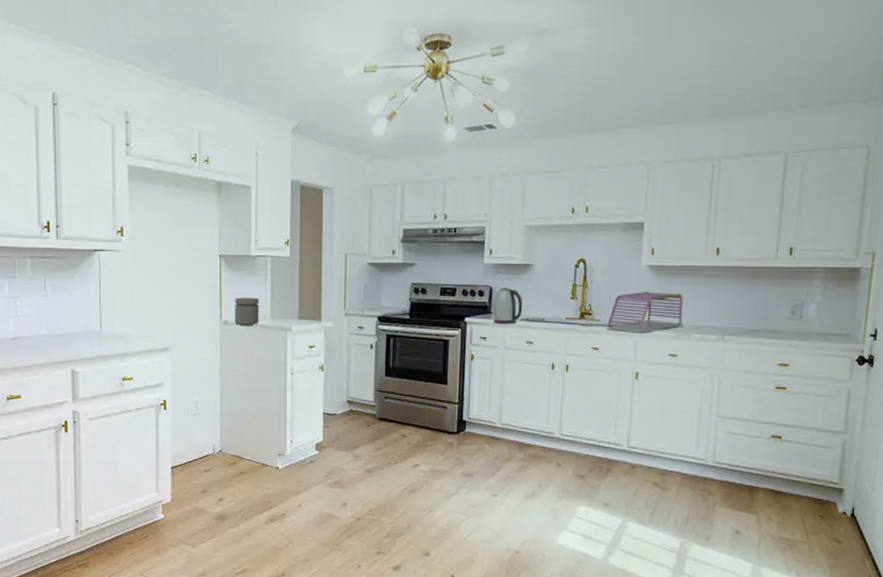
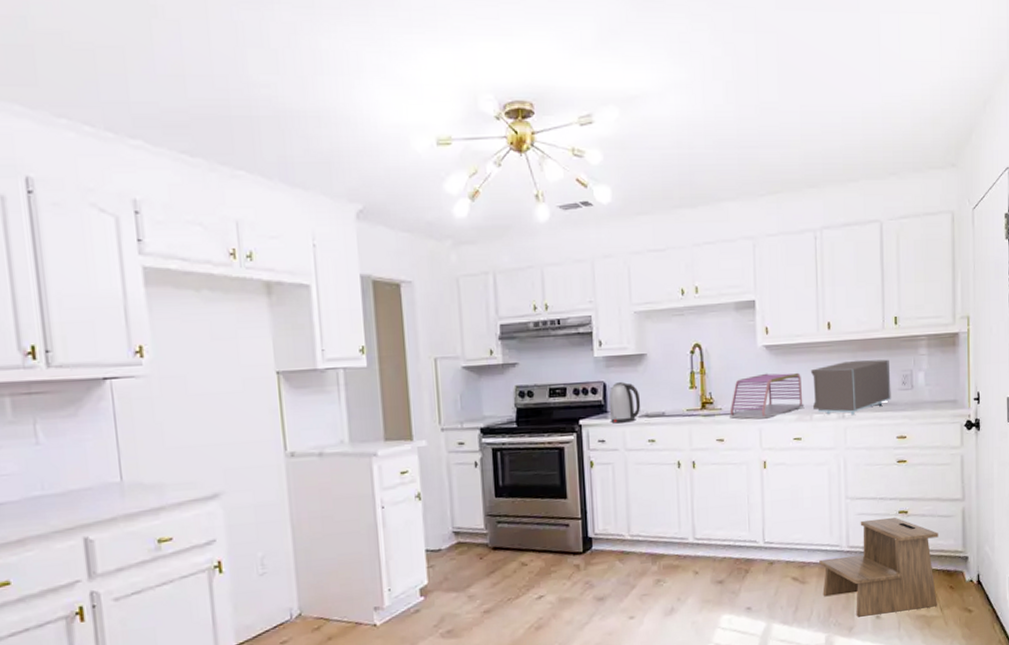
jar: present [235,297,260,325] -> none [301,420,335,456]
step stool: none [682,439,813,532] -> present [819,517,939,617]
microwave: none [691,286,779,339] -> present [811,359,891,416]

